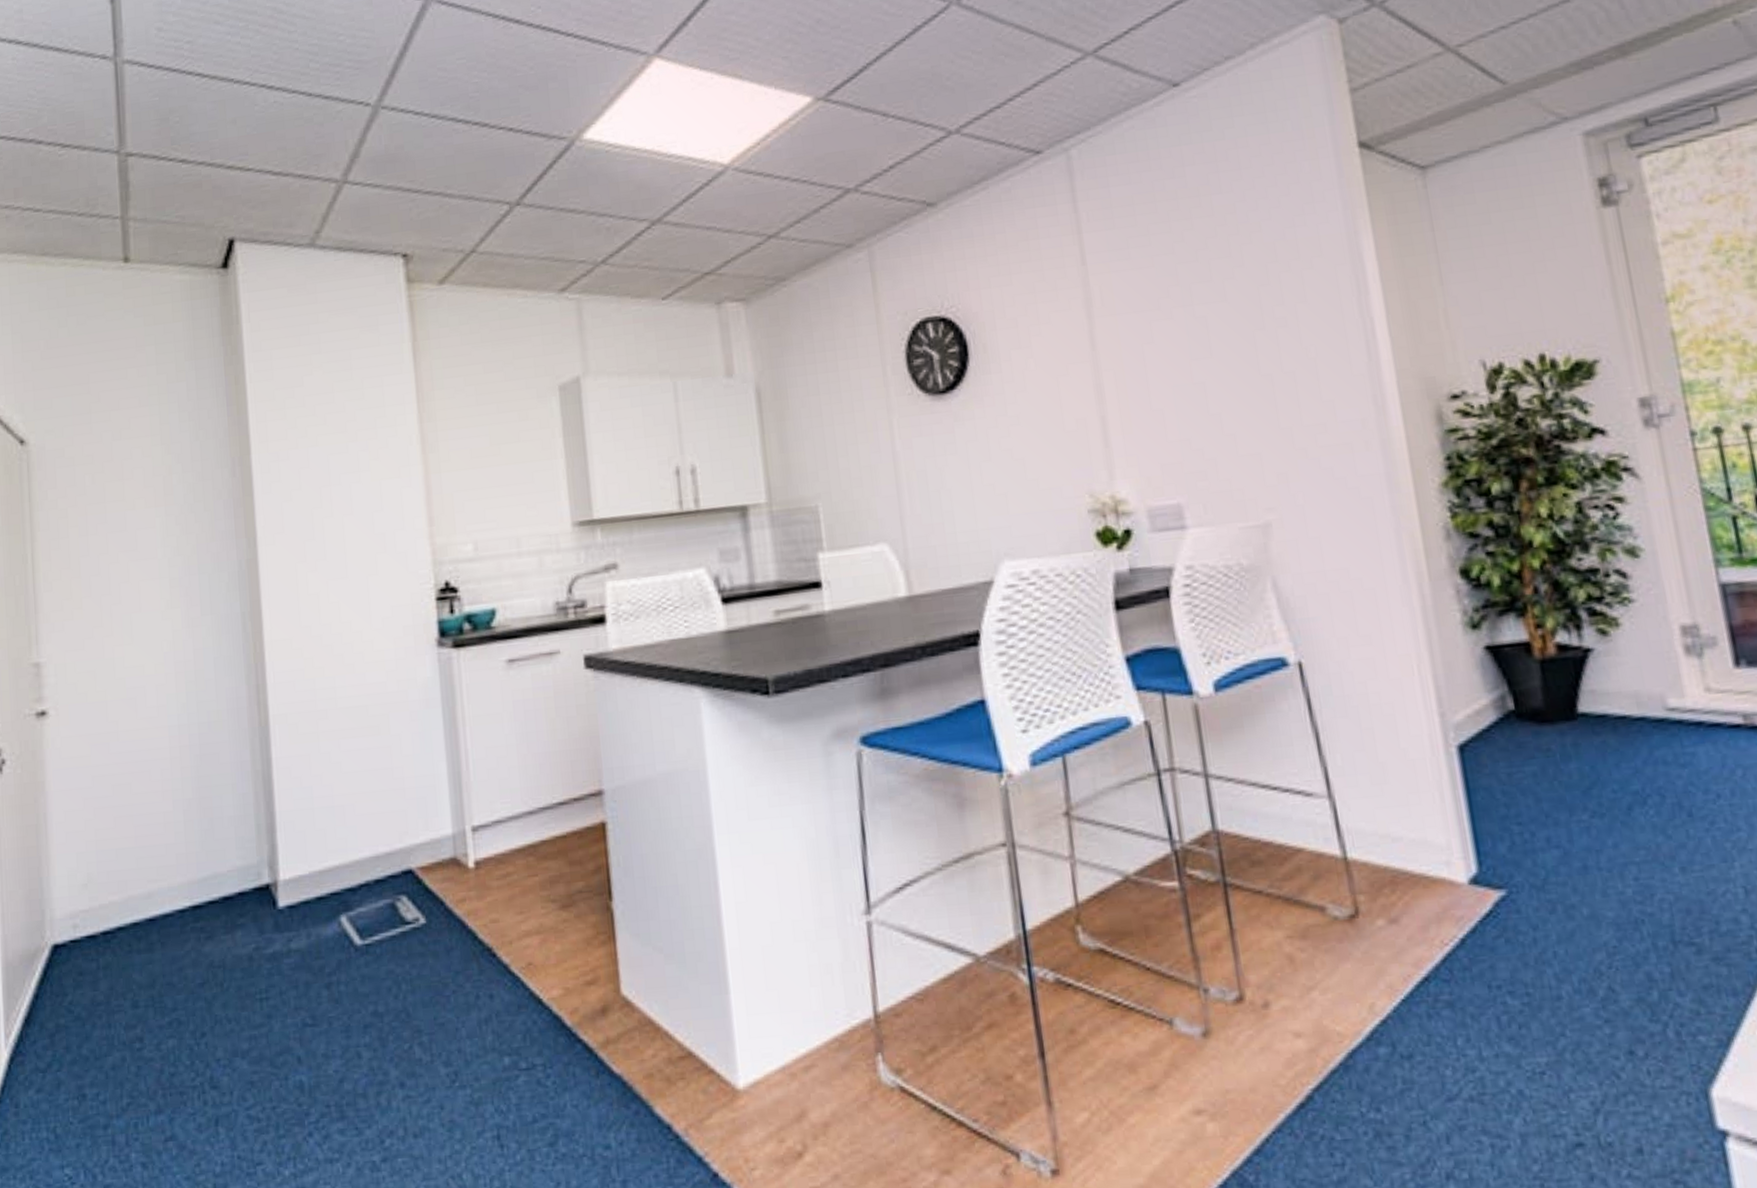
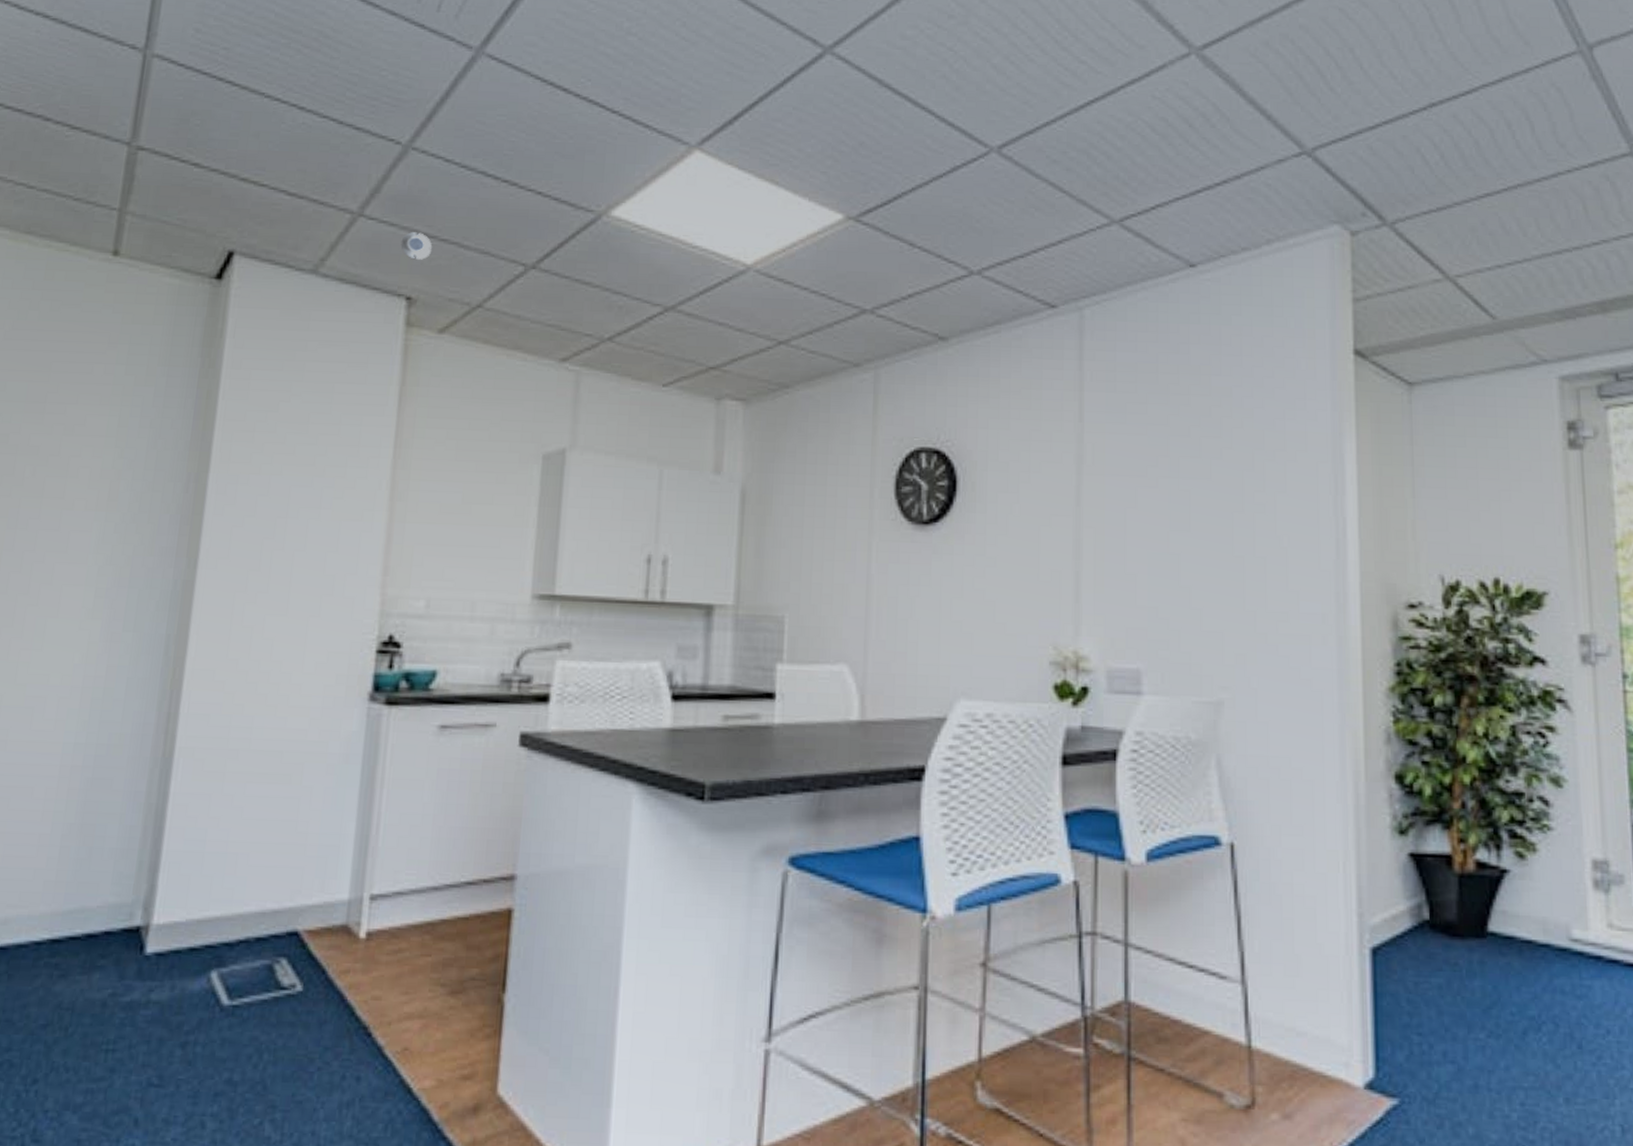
smoke detector: none [387,189,419,217] -> present [400,232,433,260]

